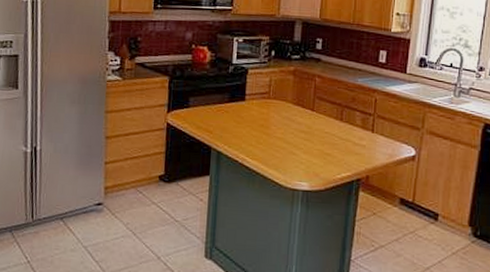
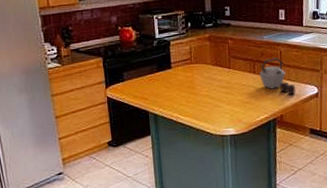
kettle: none [347,106,388,154] -> present [259,57,296,95]

